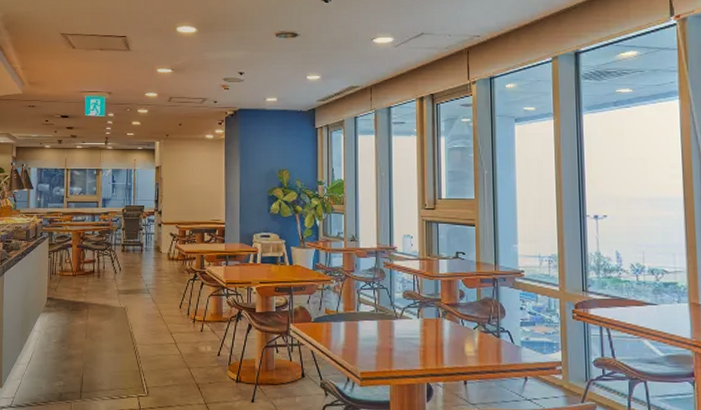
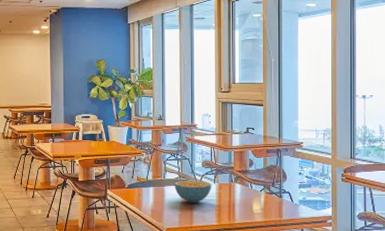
cereal bowl: none [370,313,415,342] -> present [174,180,212,203]

